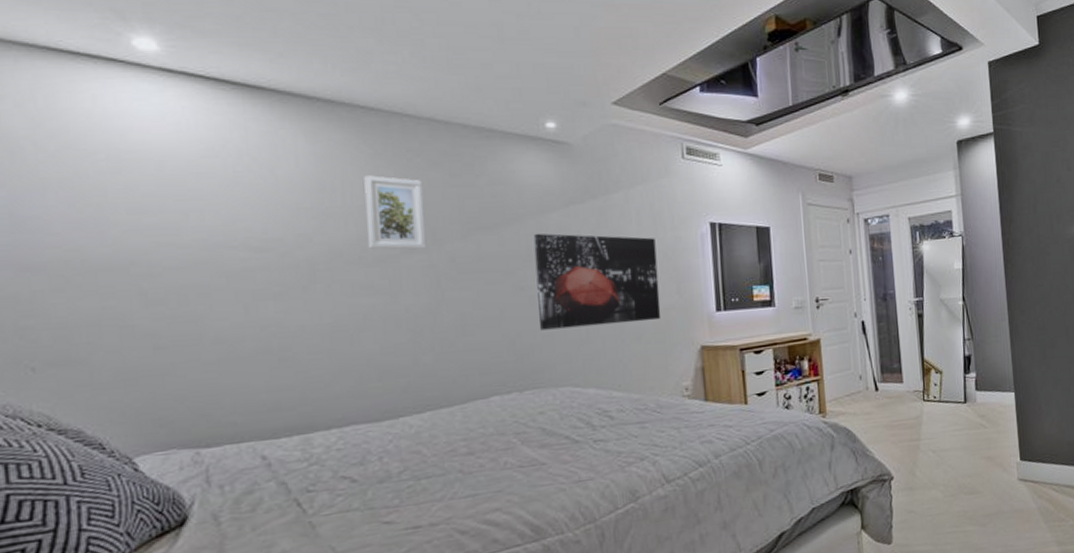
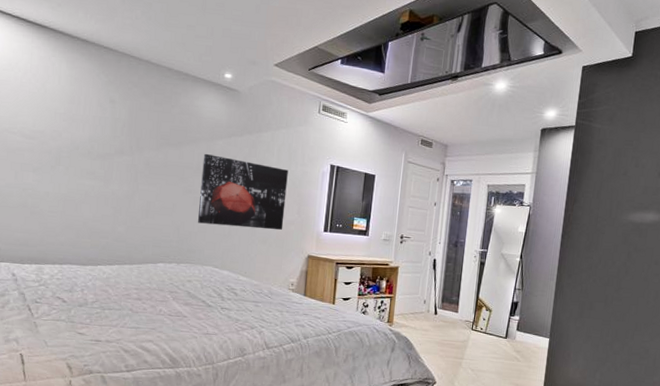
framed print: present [364,175,427,250] -> none [95,96,136,153]

